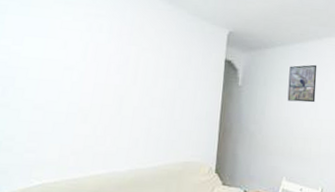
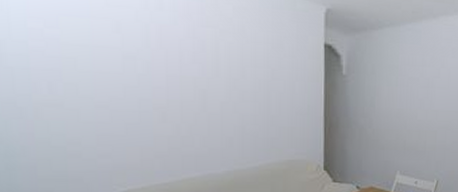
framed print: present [287,64,317,103] -> none [399,48,433,92]

